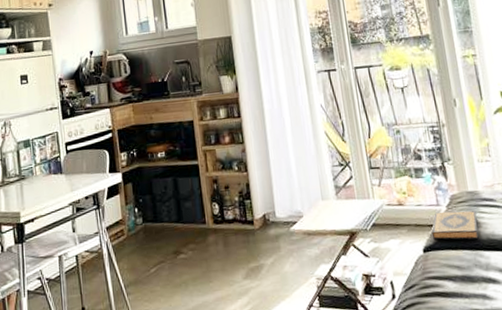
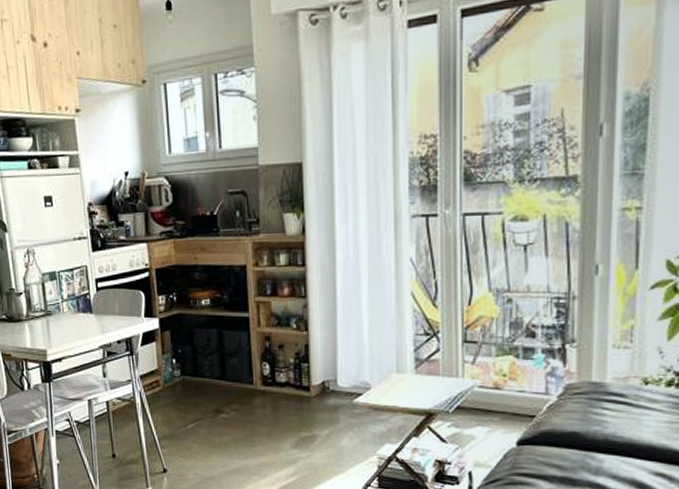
hardback book: present [432,211,479,240] -> none [533,402,597,438]

